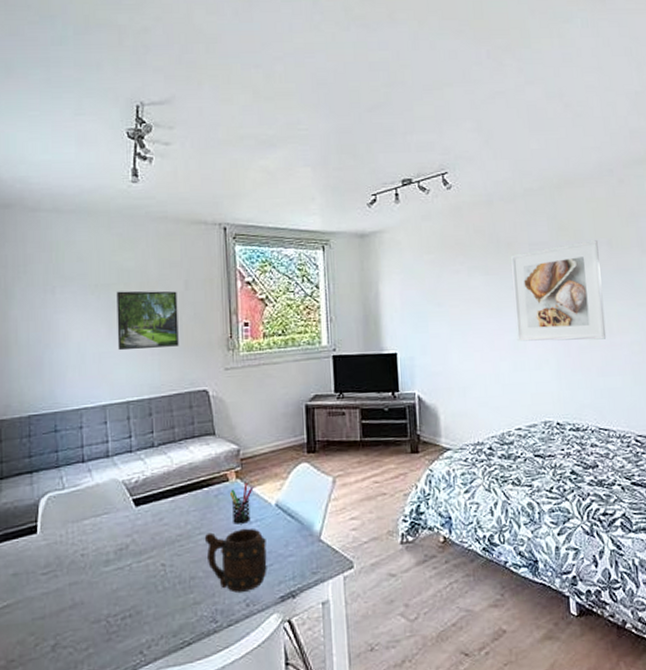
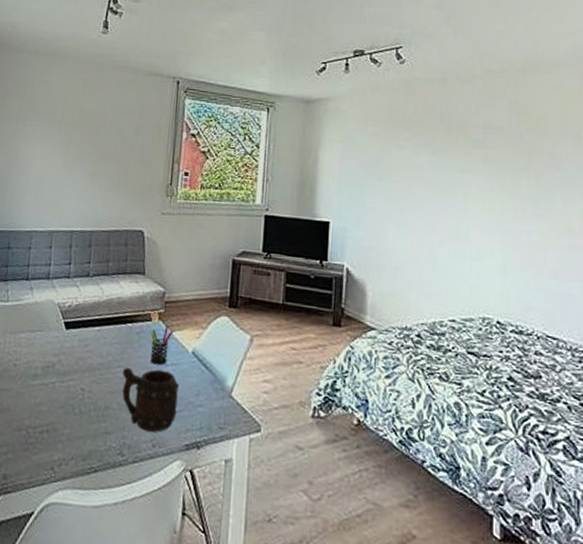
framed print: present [116,291,179,351] -> none [70,129,128,186]
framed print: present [511,240,607,342] -> none [460,131,565,239]

